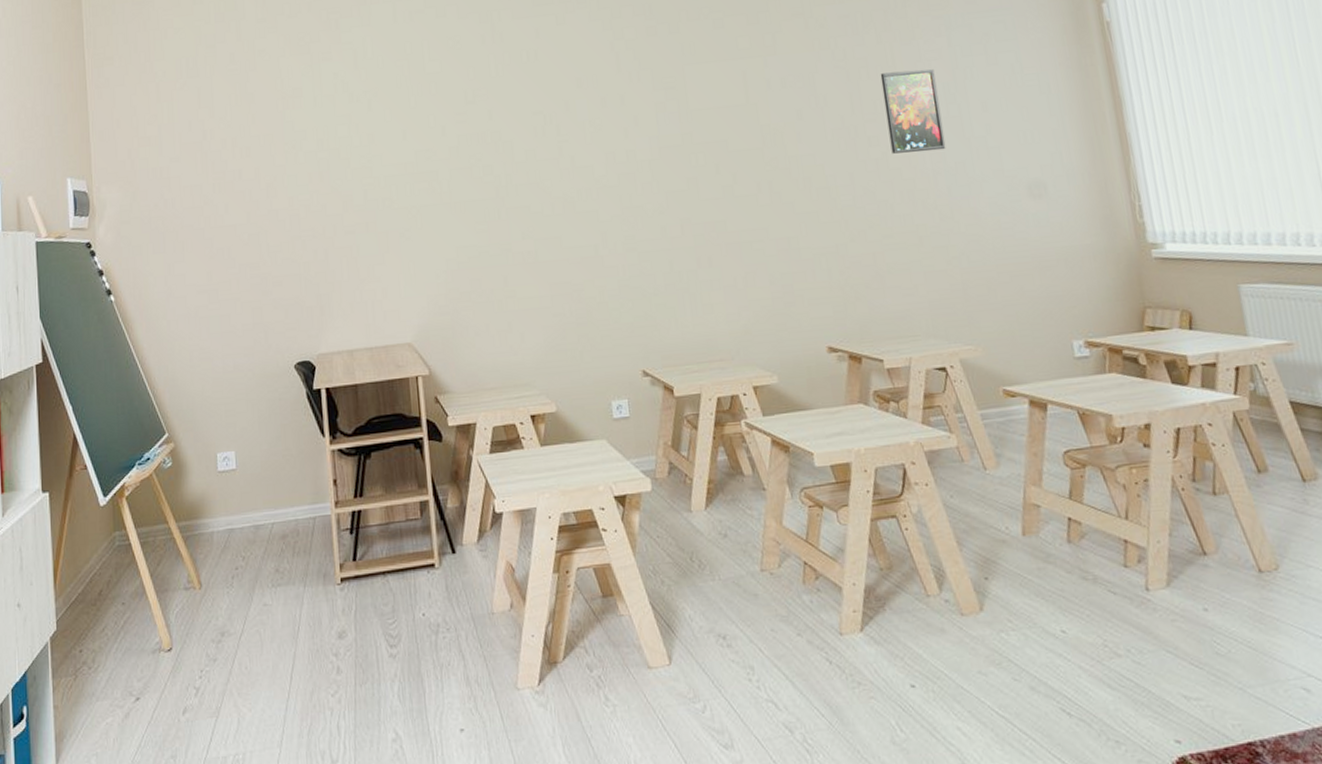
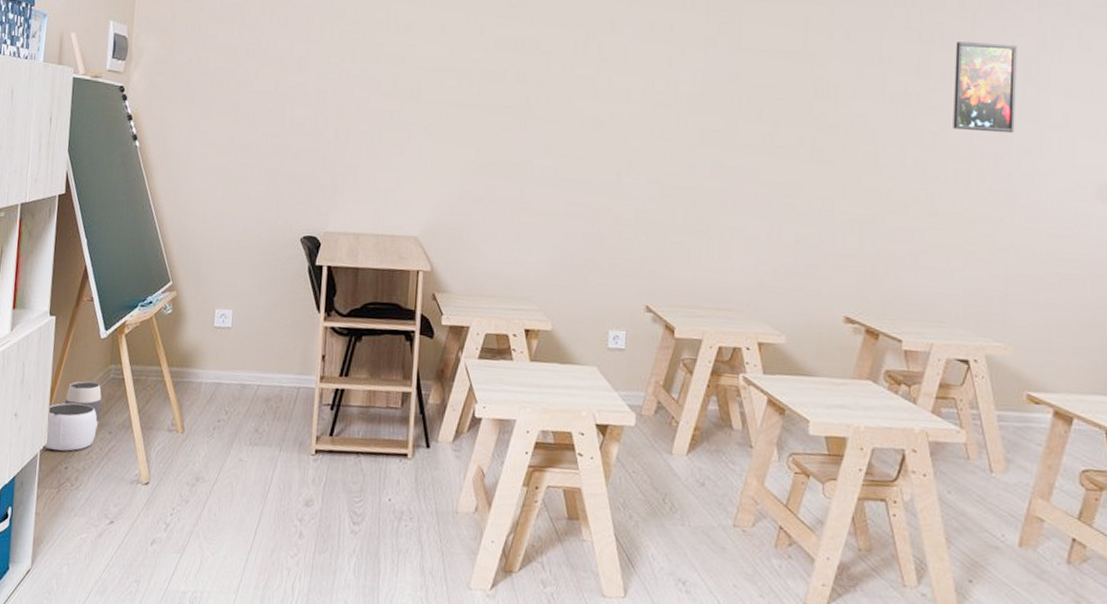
waste basket: none [52,553,111,635] -> present [43,381,102,451]

